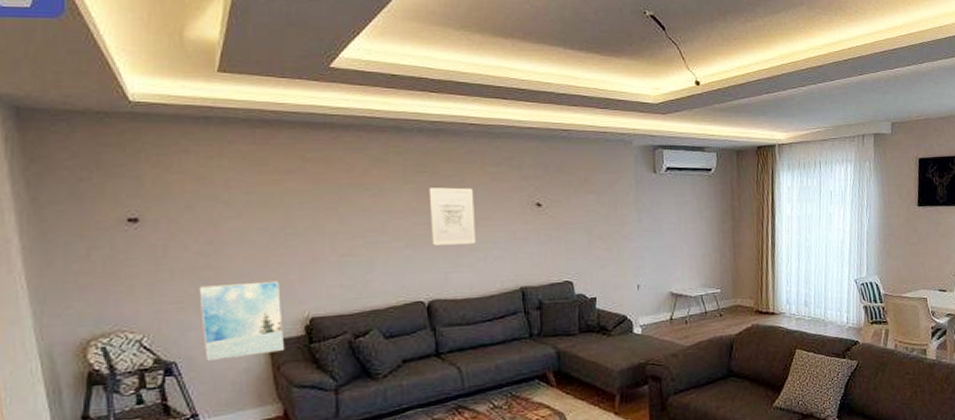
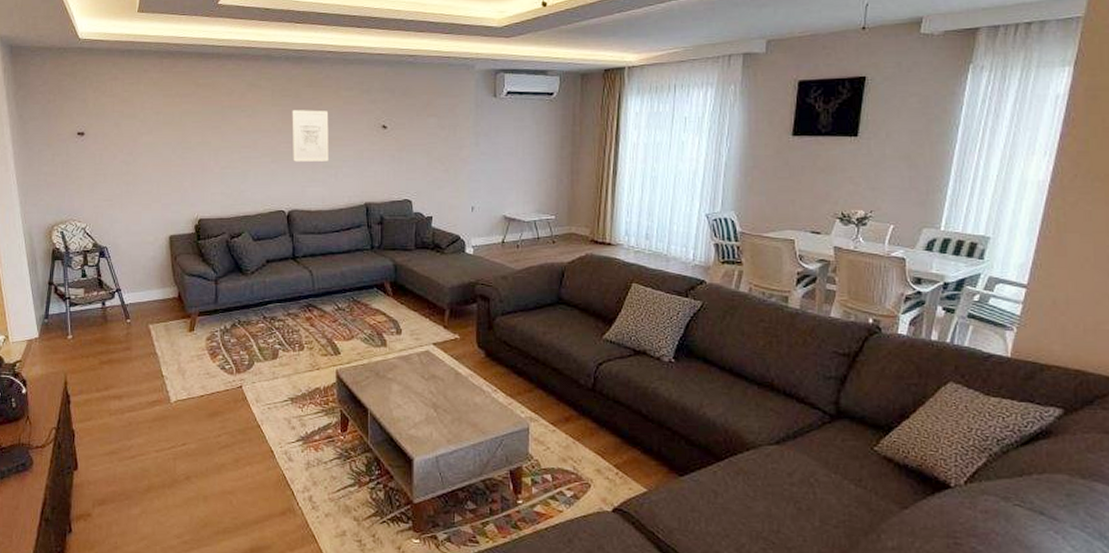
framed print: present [199,280,285,361] -> none [123,186,180,248]

